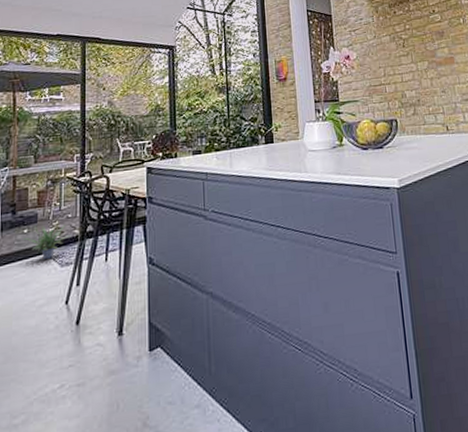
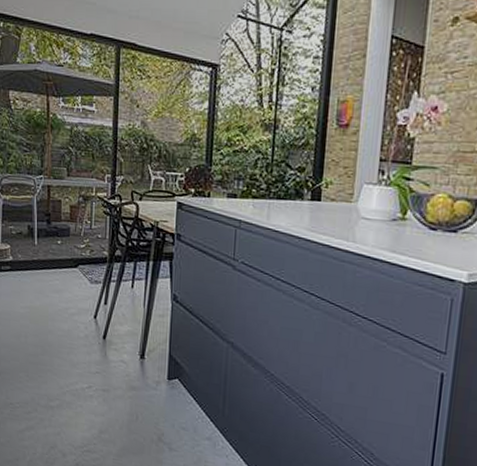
potted plant: present [23,224,71,260] -> none [57,239,101,274]

